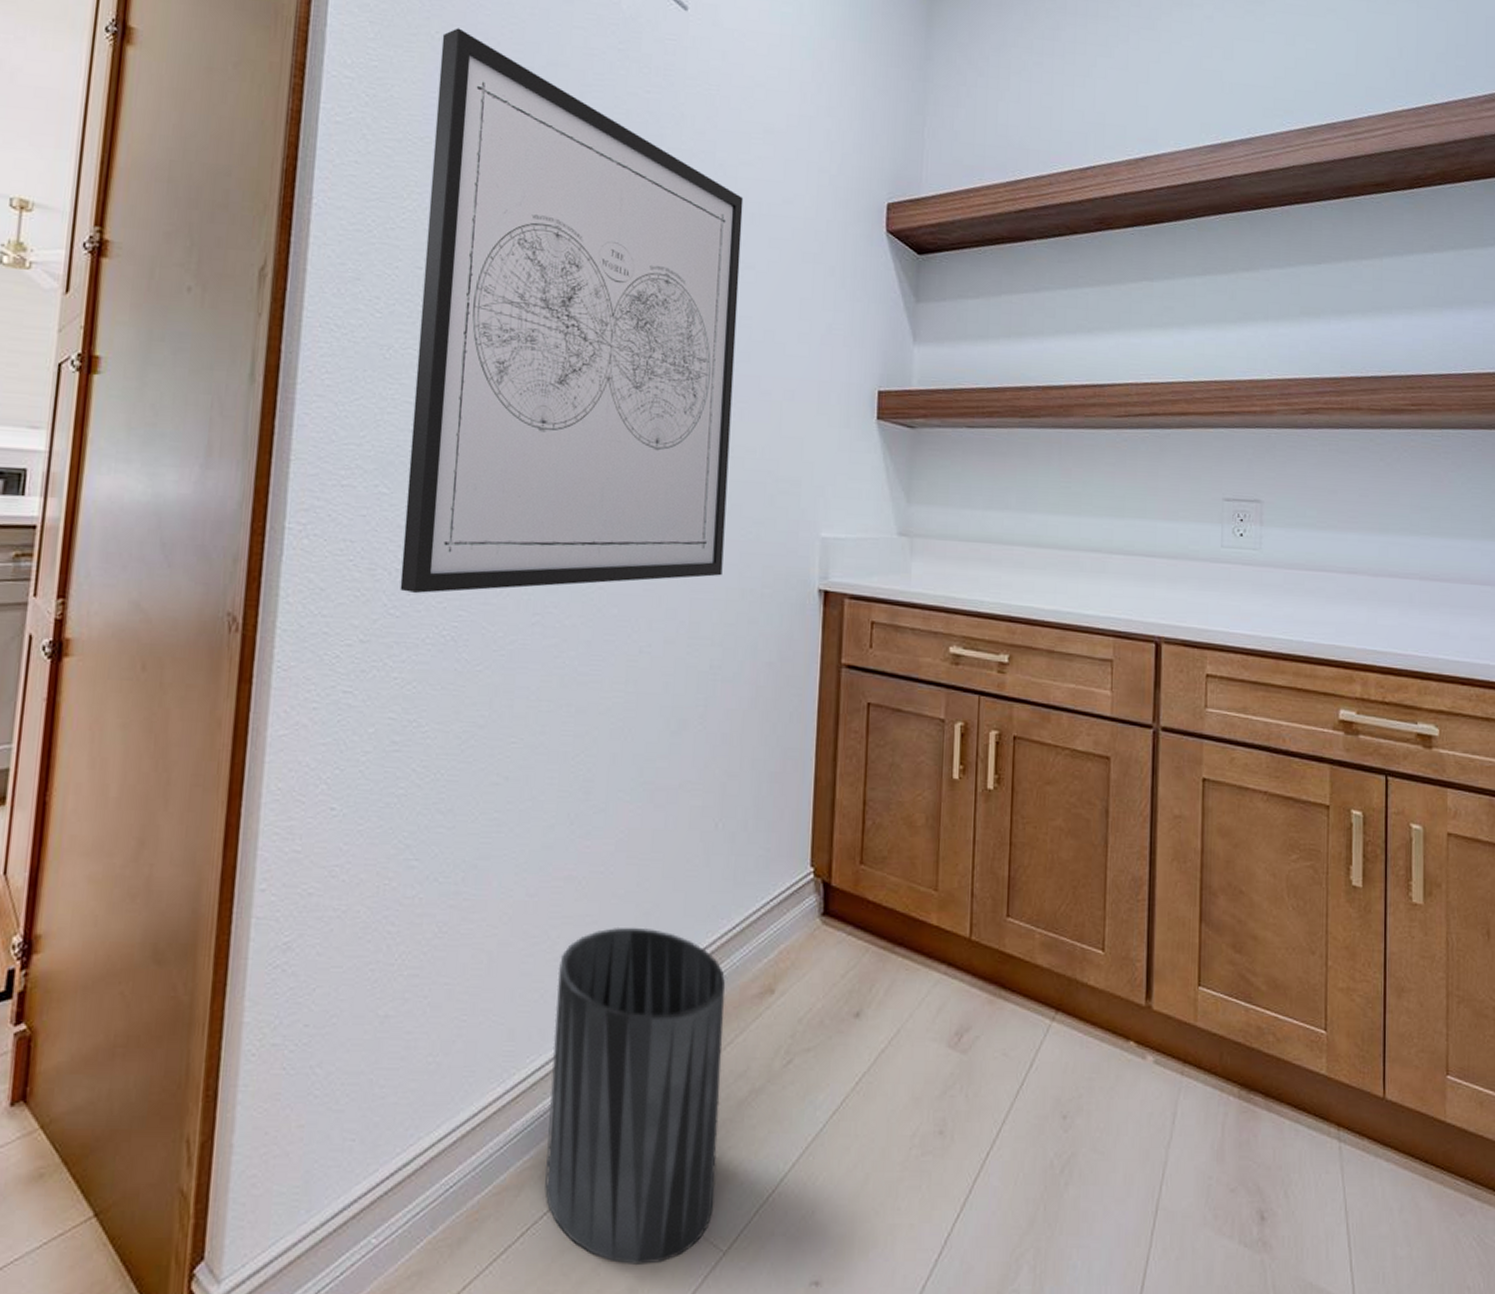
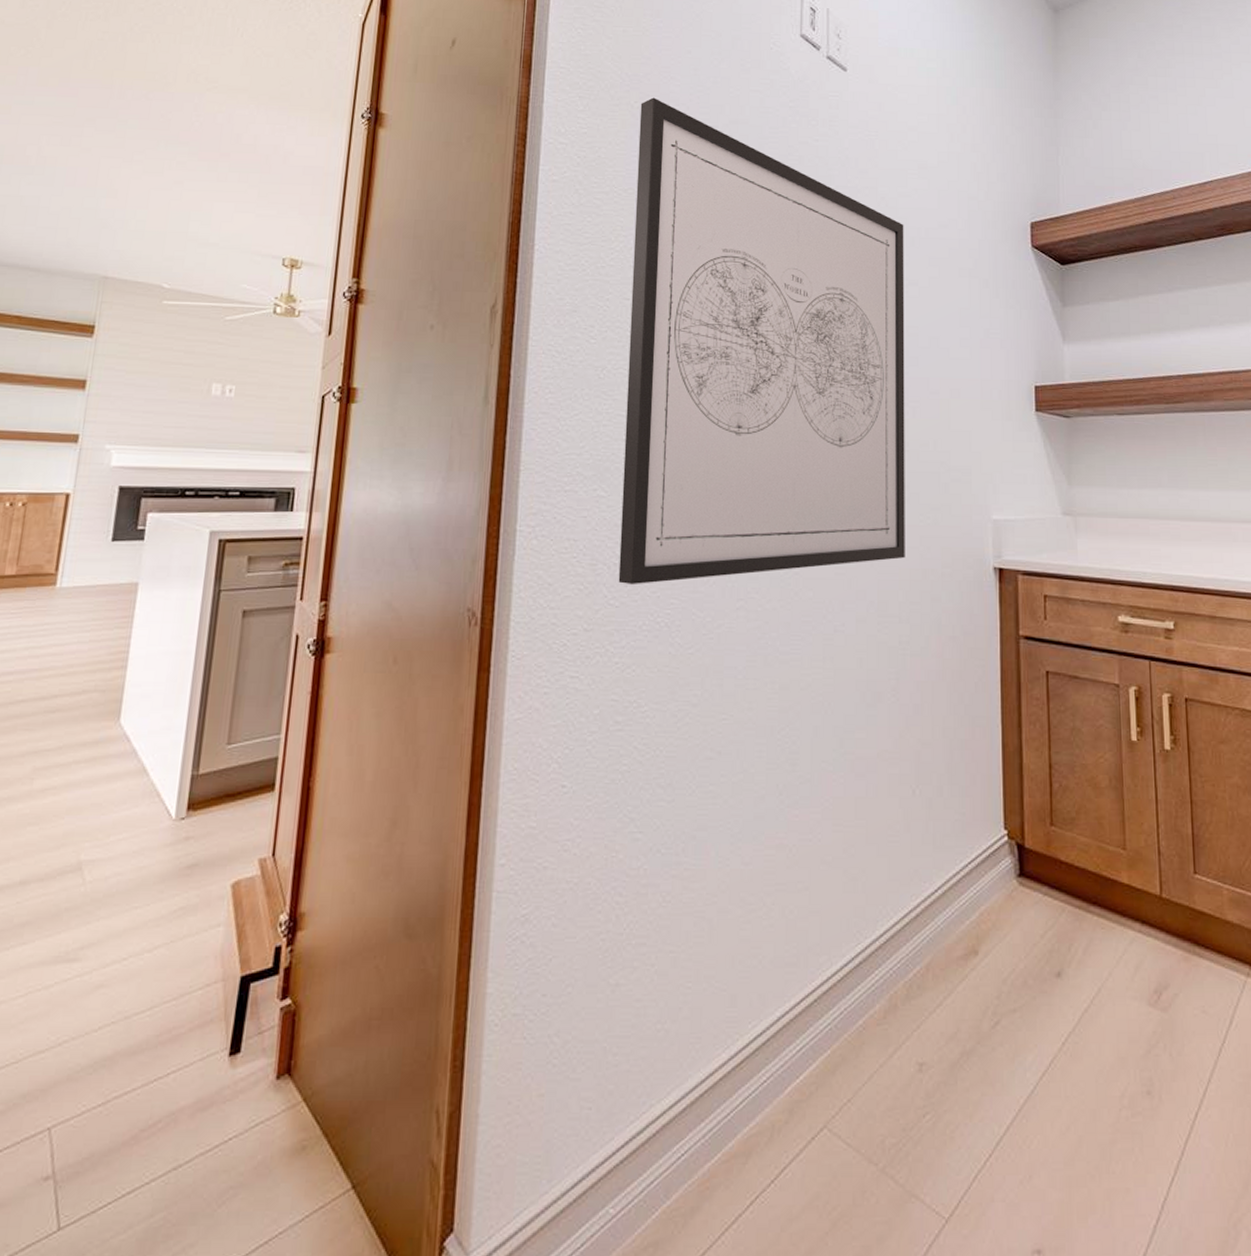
trash can: present [545,926,726,1264] -> none [771,892,934,1233]

